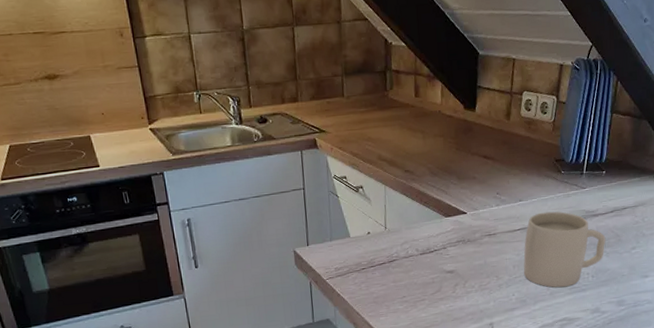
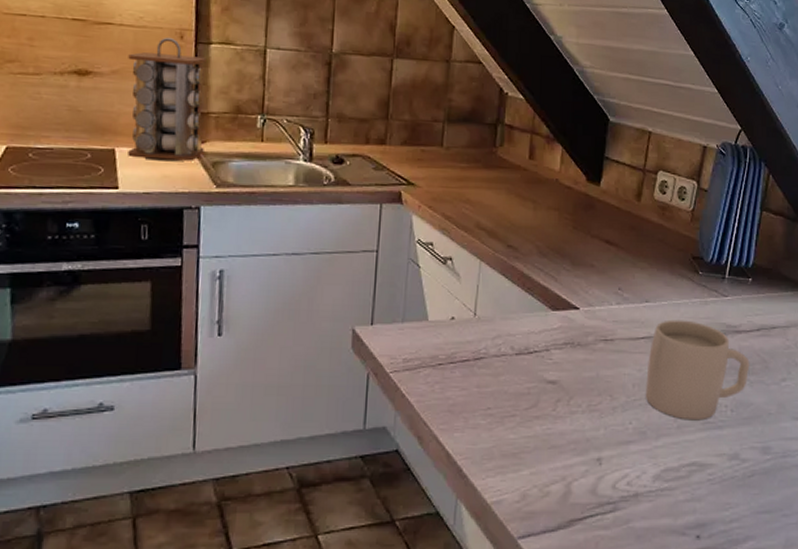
spice rack: none [83,37,158,141] -> present [128,38,206,162]

